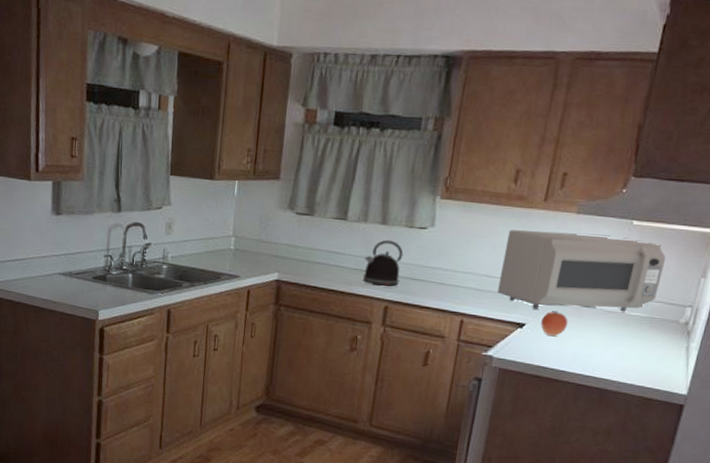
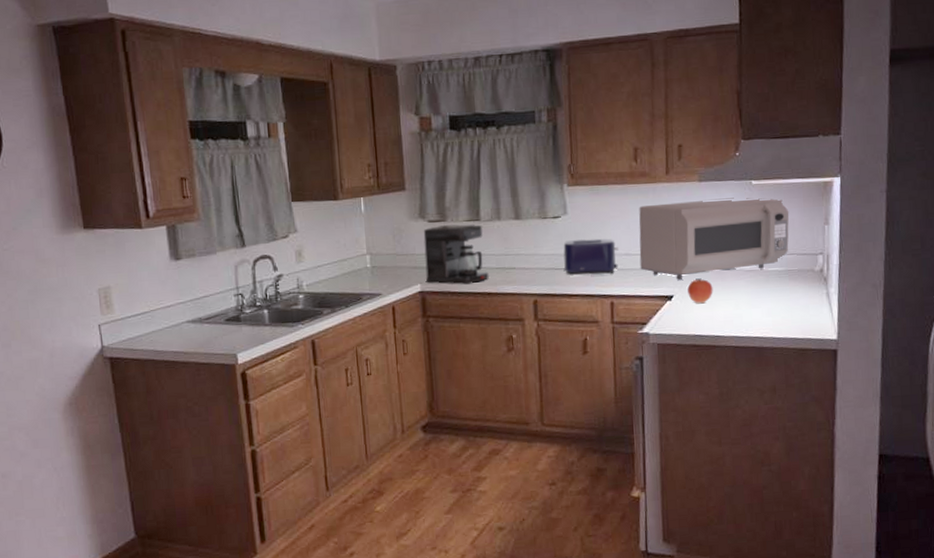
coffee maker: none [284,218,348,281] -> present [423,224,489,285]
kettle: present [362,239,404,287] -> none [505,233,544,281]
toaster: none [420,253,479,293] -> present [563,238,618,276]

